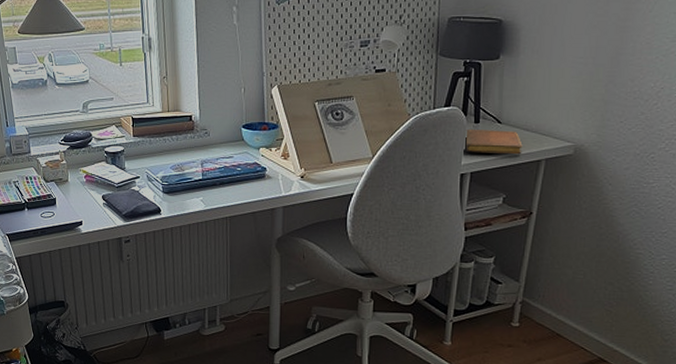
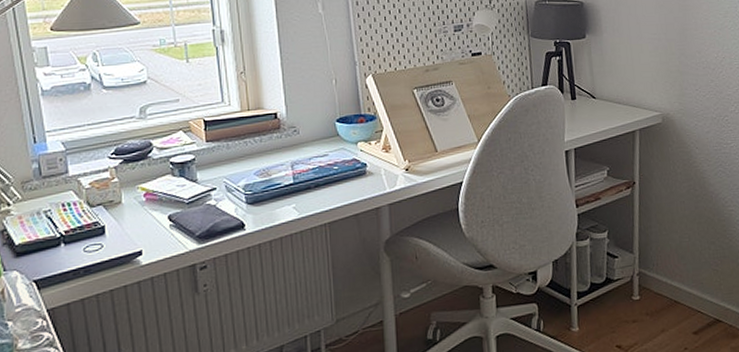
notebook: present [465,130,523,155] -> none [564,104,618,129]

